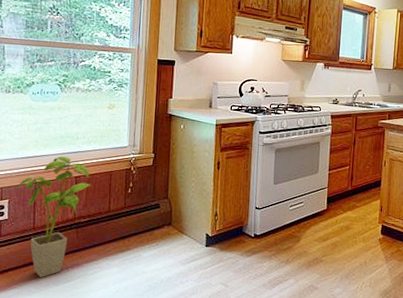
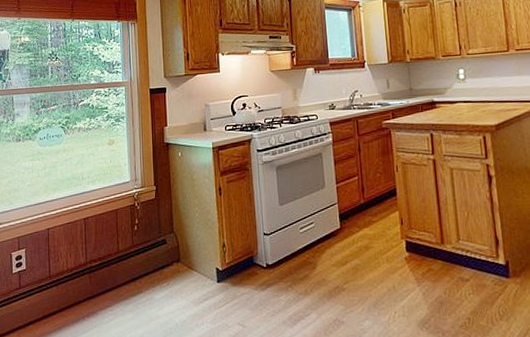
house plant: present [18,156,93,277] -> none [33,198,100,329]

